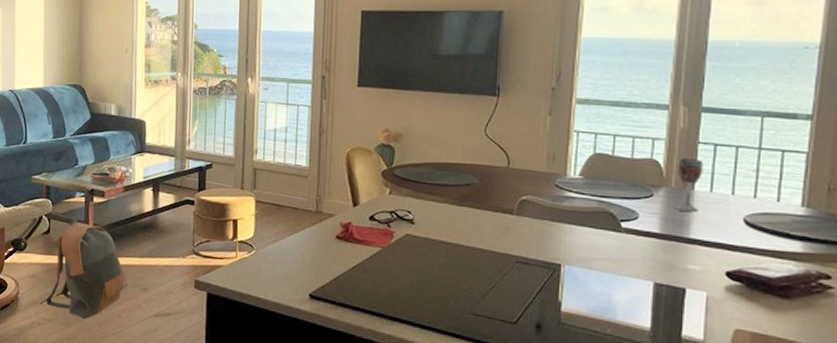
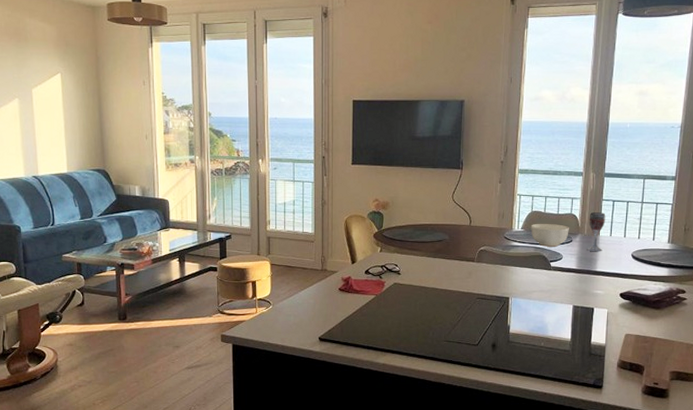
backpack: present [39,218,128,318] -> none [78,290,161,377]
bowl: none [592,169,650,202] -> present [530,223,570,247]

